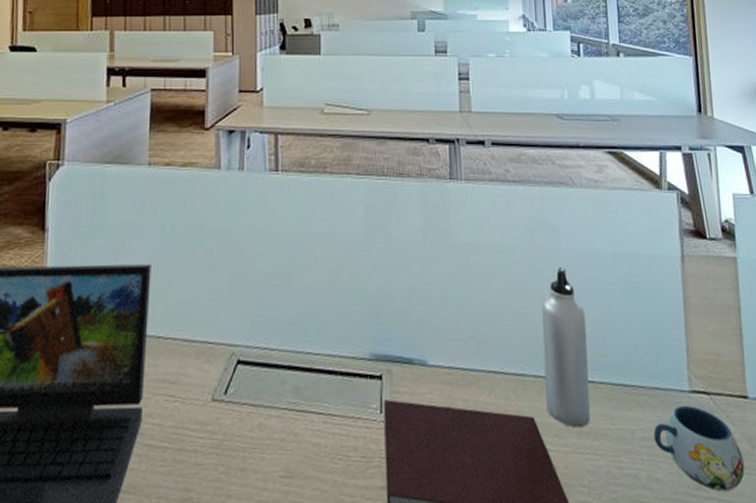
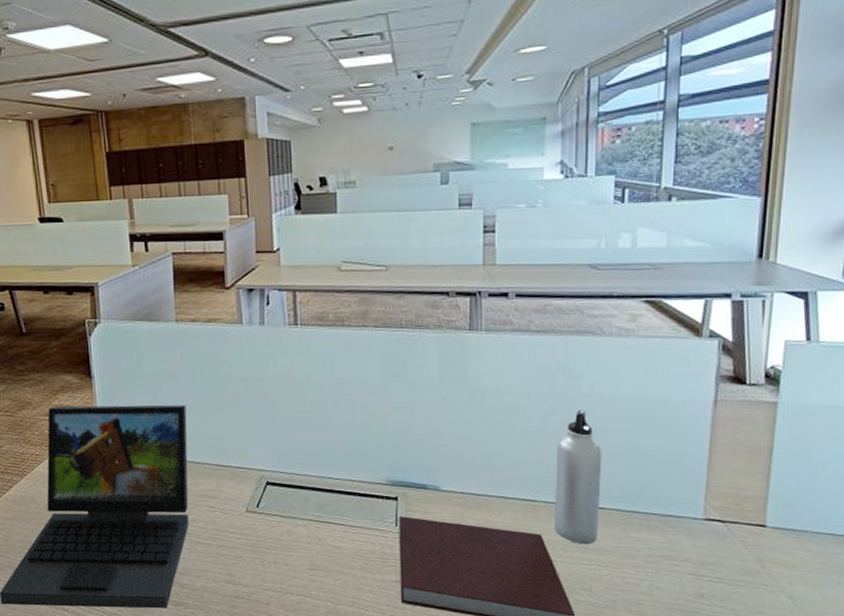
mug: present [653,405,745,492] -> none [660,530,751,600]

